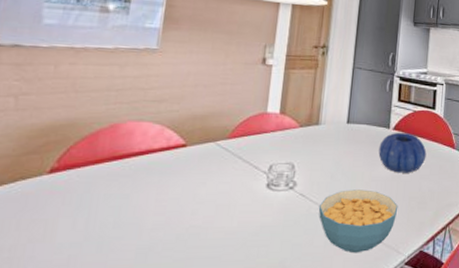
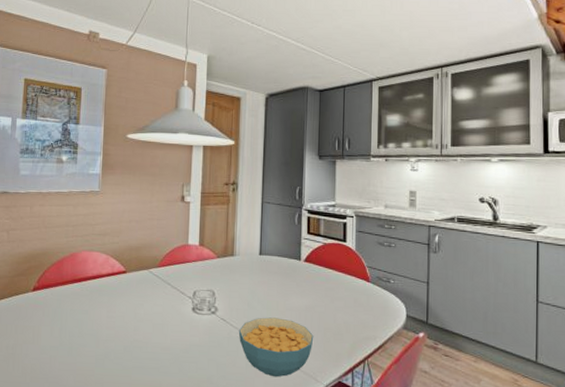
decorative bowl: present [378,132,427,173] -> none [291,264,340,304]

